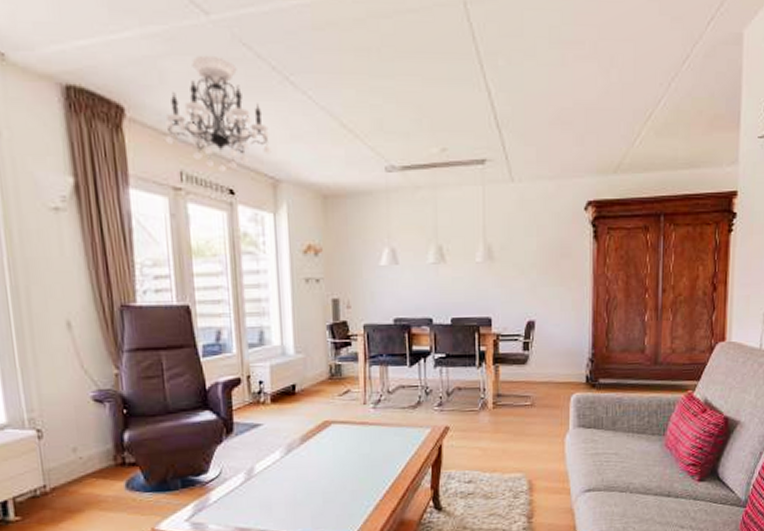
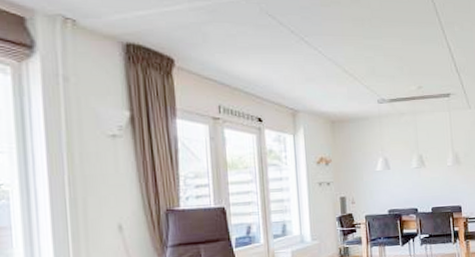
chandelier: present [165,55,272,172] -> none [207,22,291,105]

